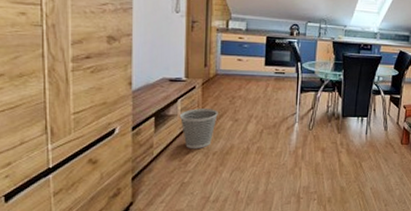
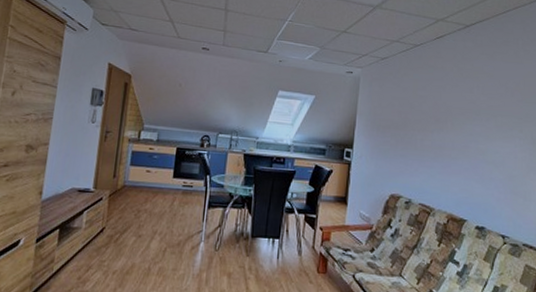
wastebasket: present [179,108,218,149] -> none [83,221,122,267]

